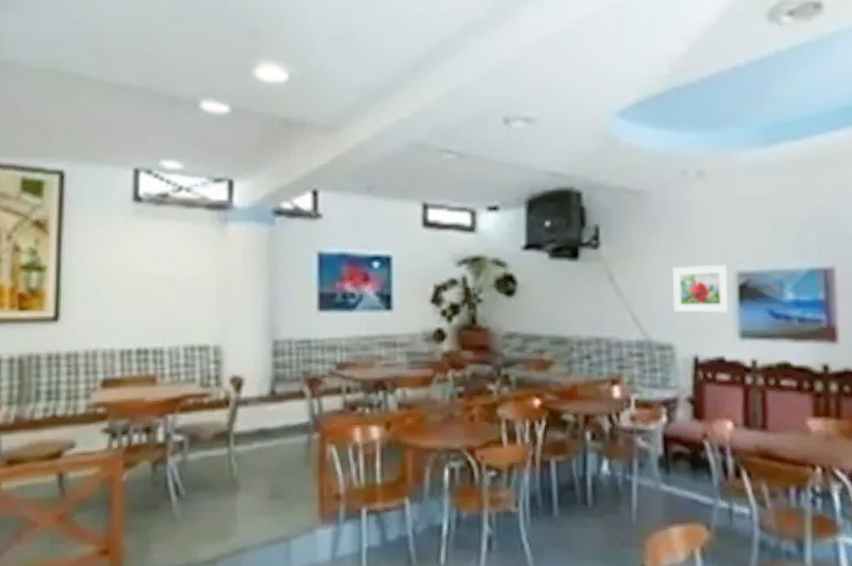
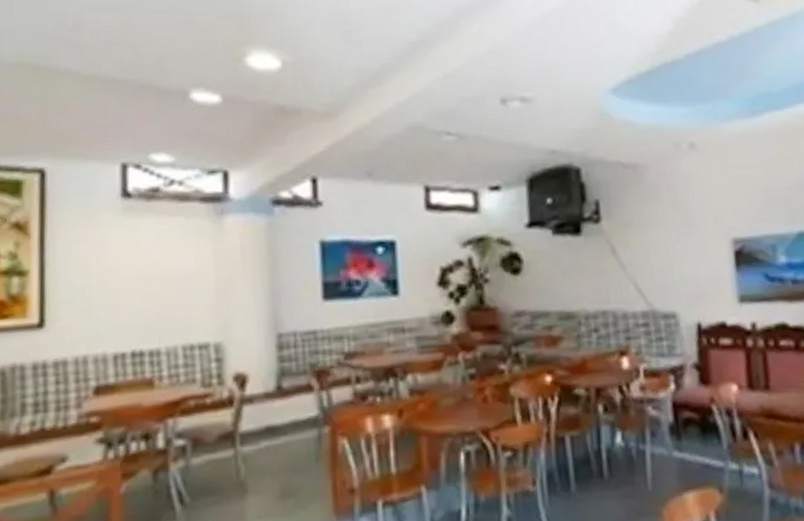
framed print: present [673,264,730,313] -> none [672,232,728,282]

